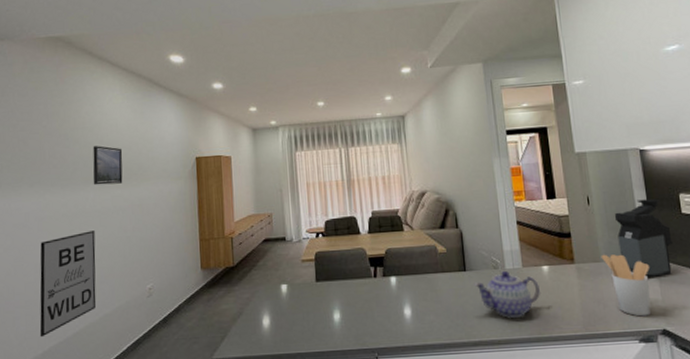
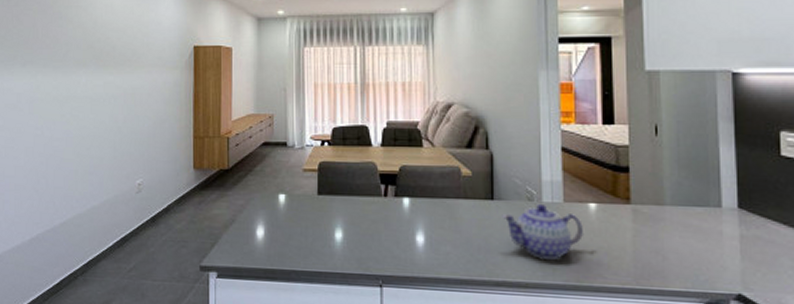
wall art: present [39,230,96,338] -> none [28,117,86,224]
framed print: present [93,146,123,185] -> none [85,27,117,69]
utensil holder: present [601,254,652,317] -> none [665,196,728,276]
coffee maker: present [614,199,673,279] -> none [688,134,764,232]

